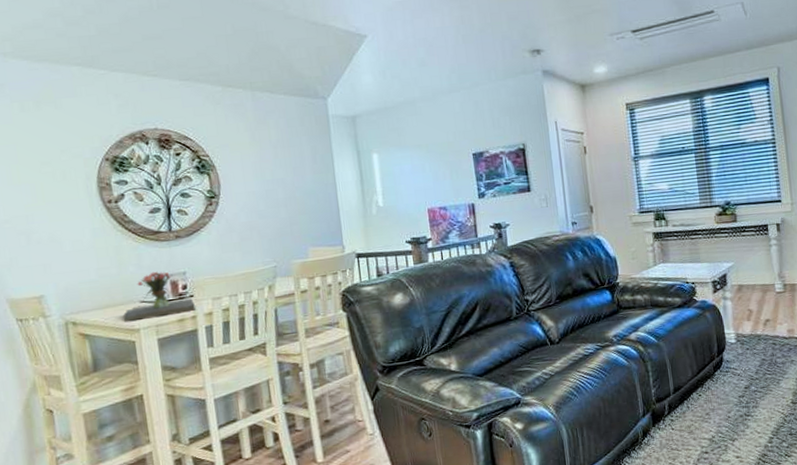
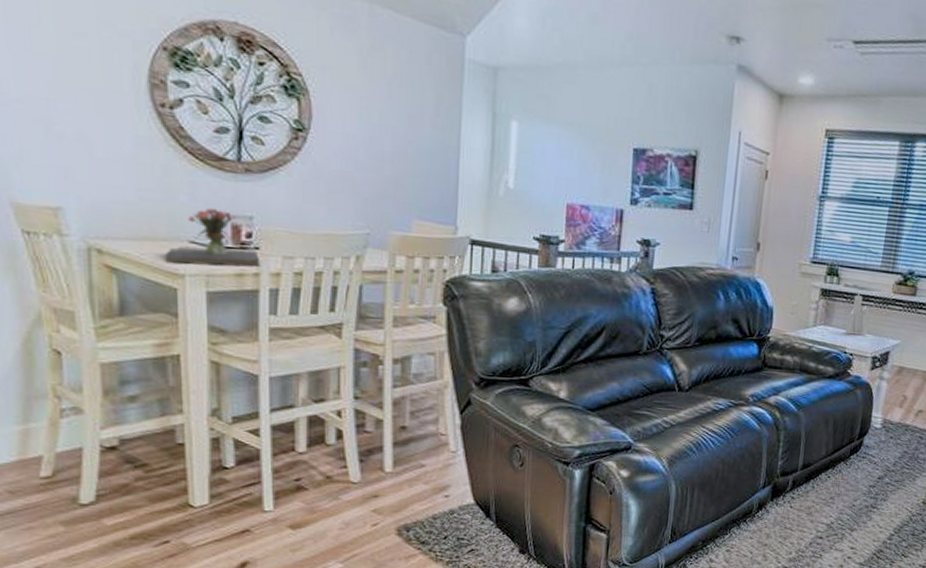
candle: none [681,228,703,267] -> present [844,292,870,336]

